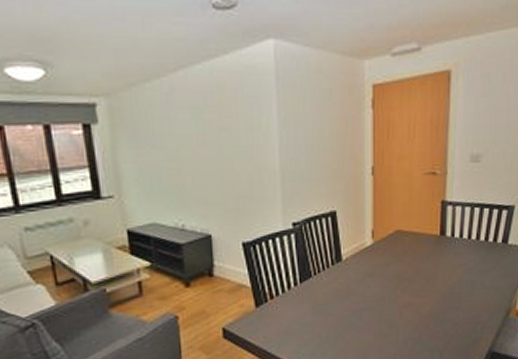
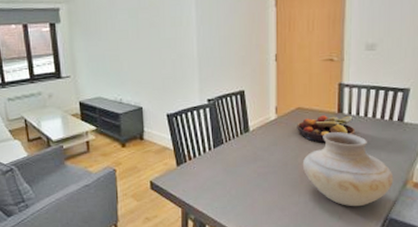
fruit bowl: none [395,238,458,271] -> present [297,115,355,143]
vase: none [401,257,497,342] -> present [302,132,394,207]

